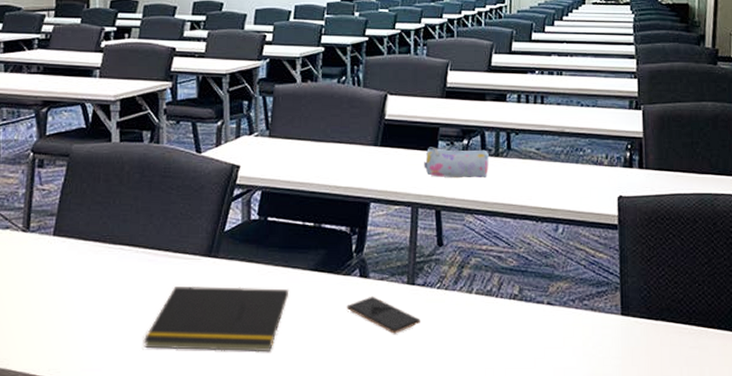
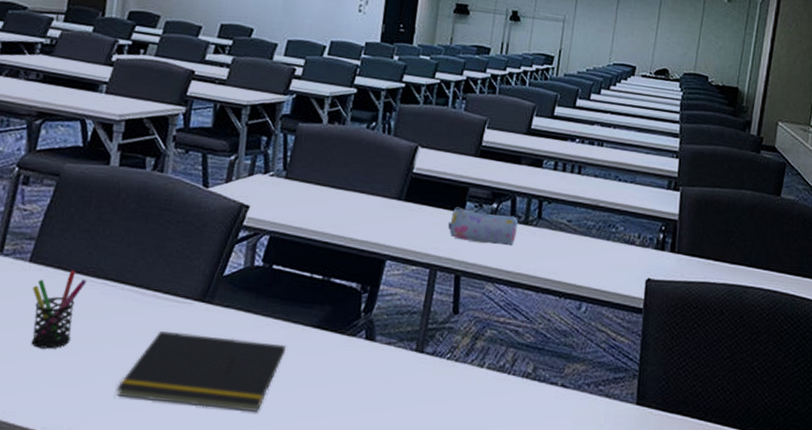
pen holder: none [59,239,106,311] -> present [31,270,87,349]
smartphone: present [346,296,420,334] -> none [347,361,425,405]

